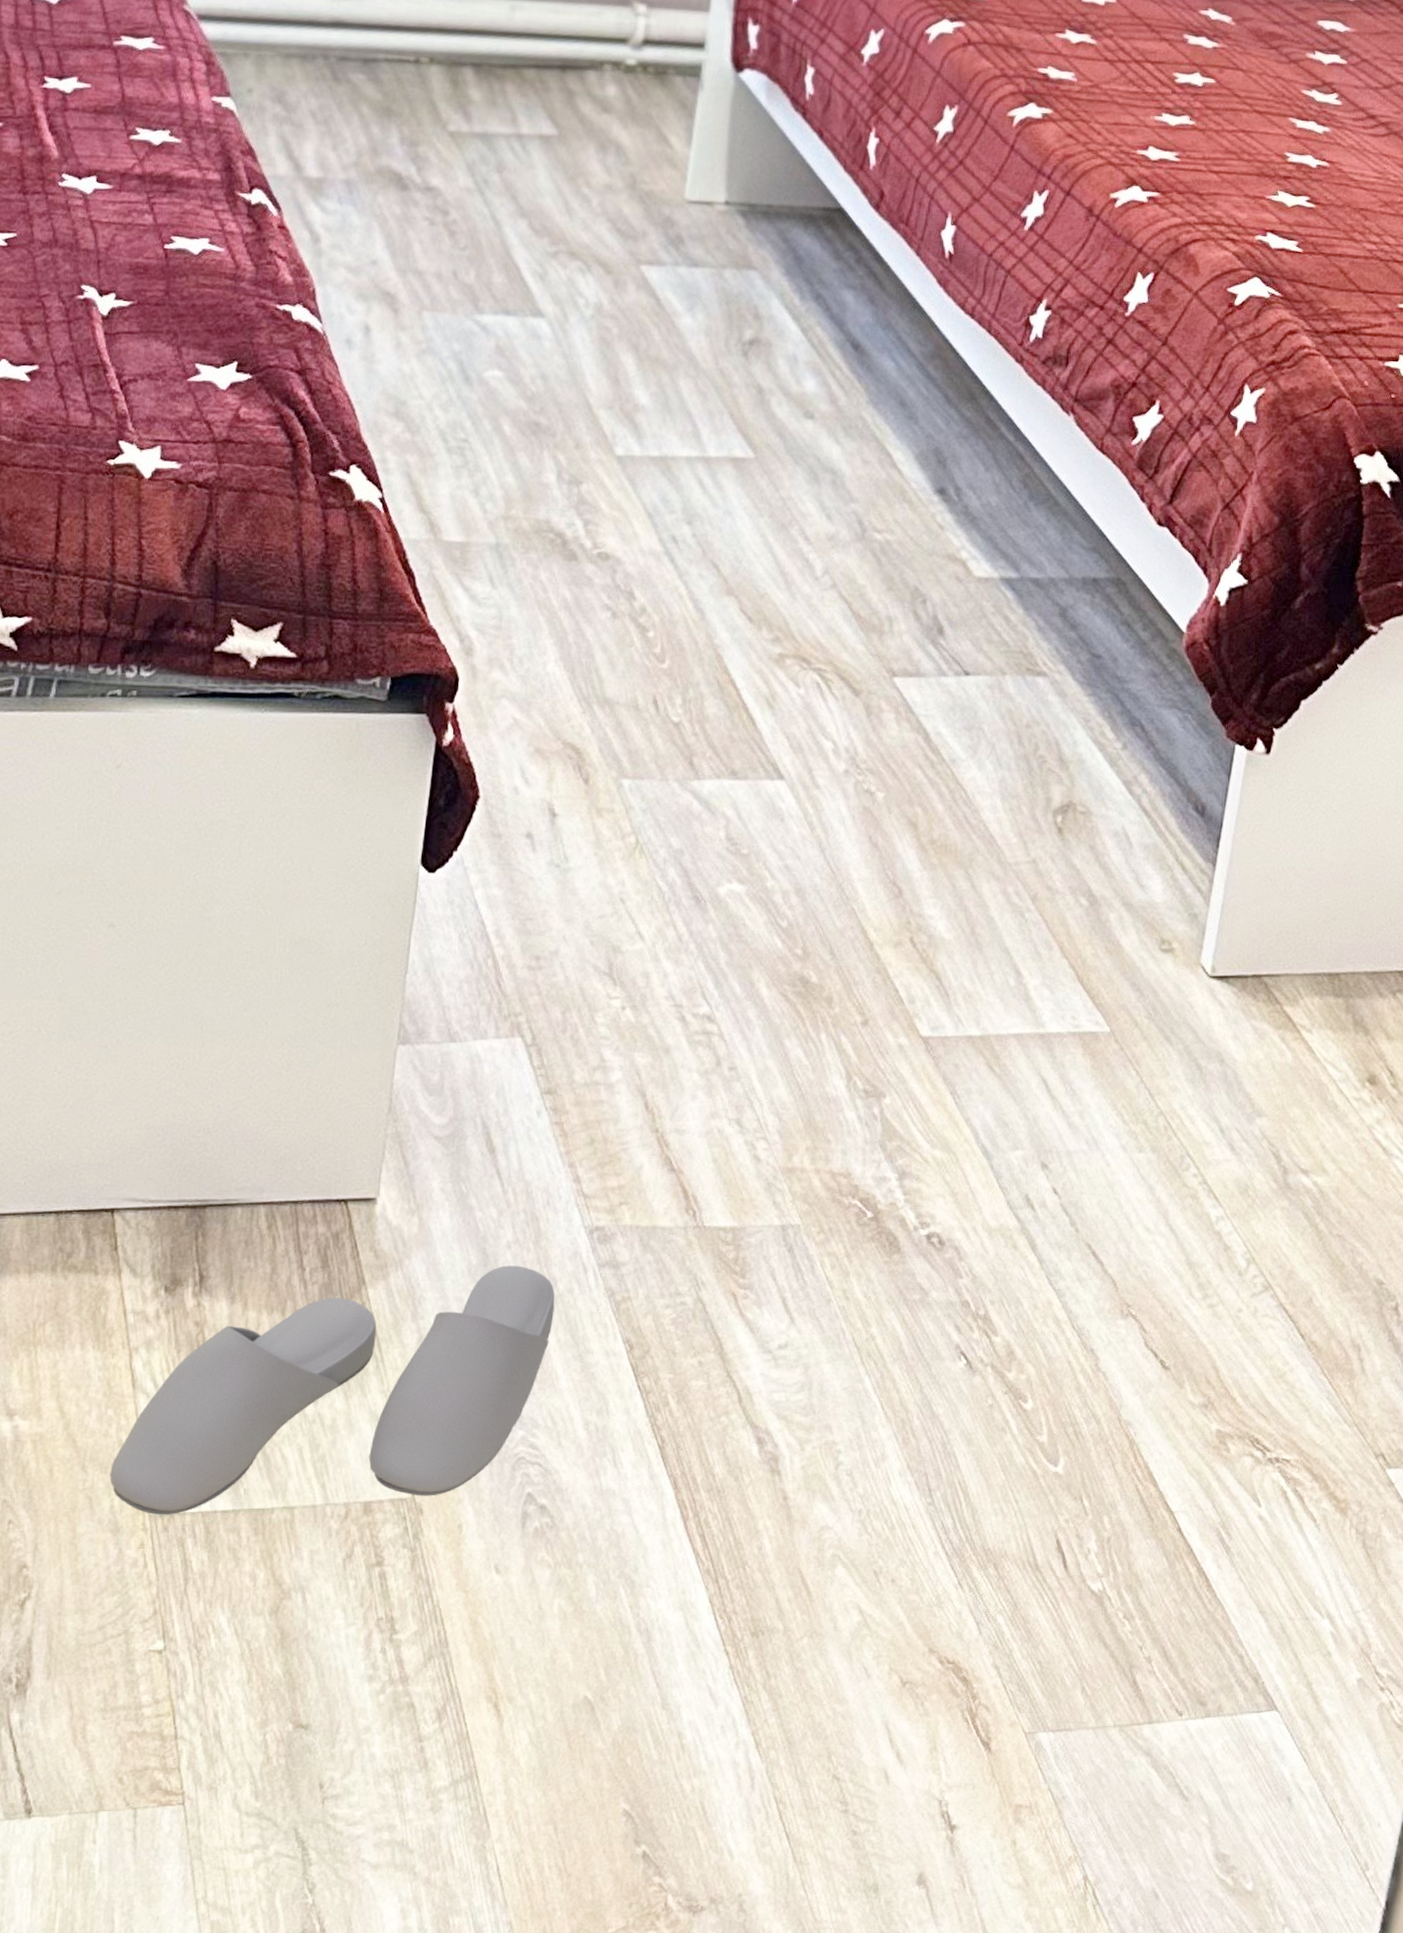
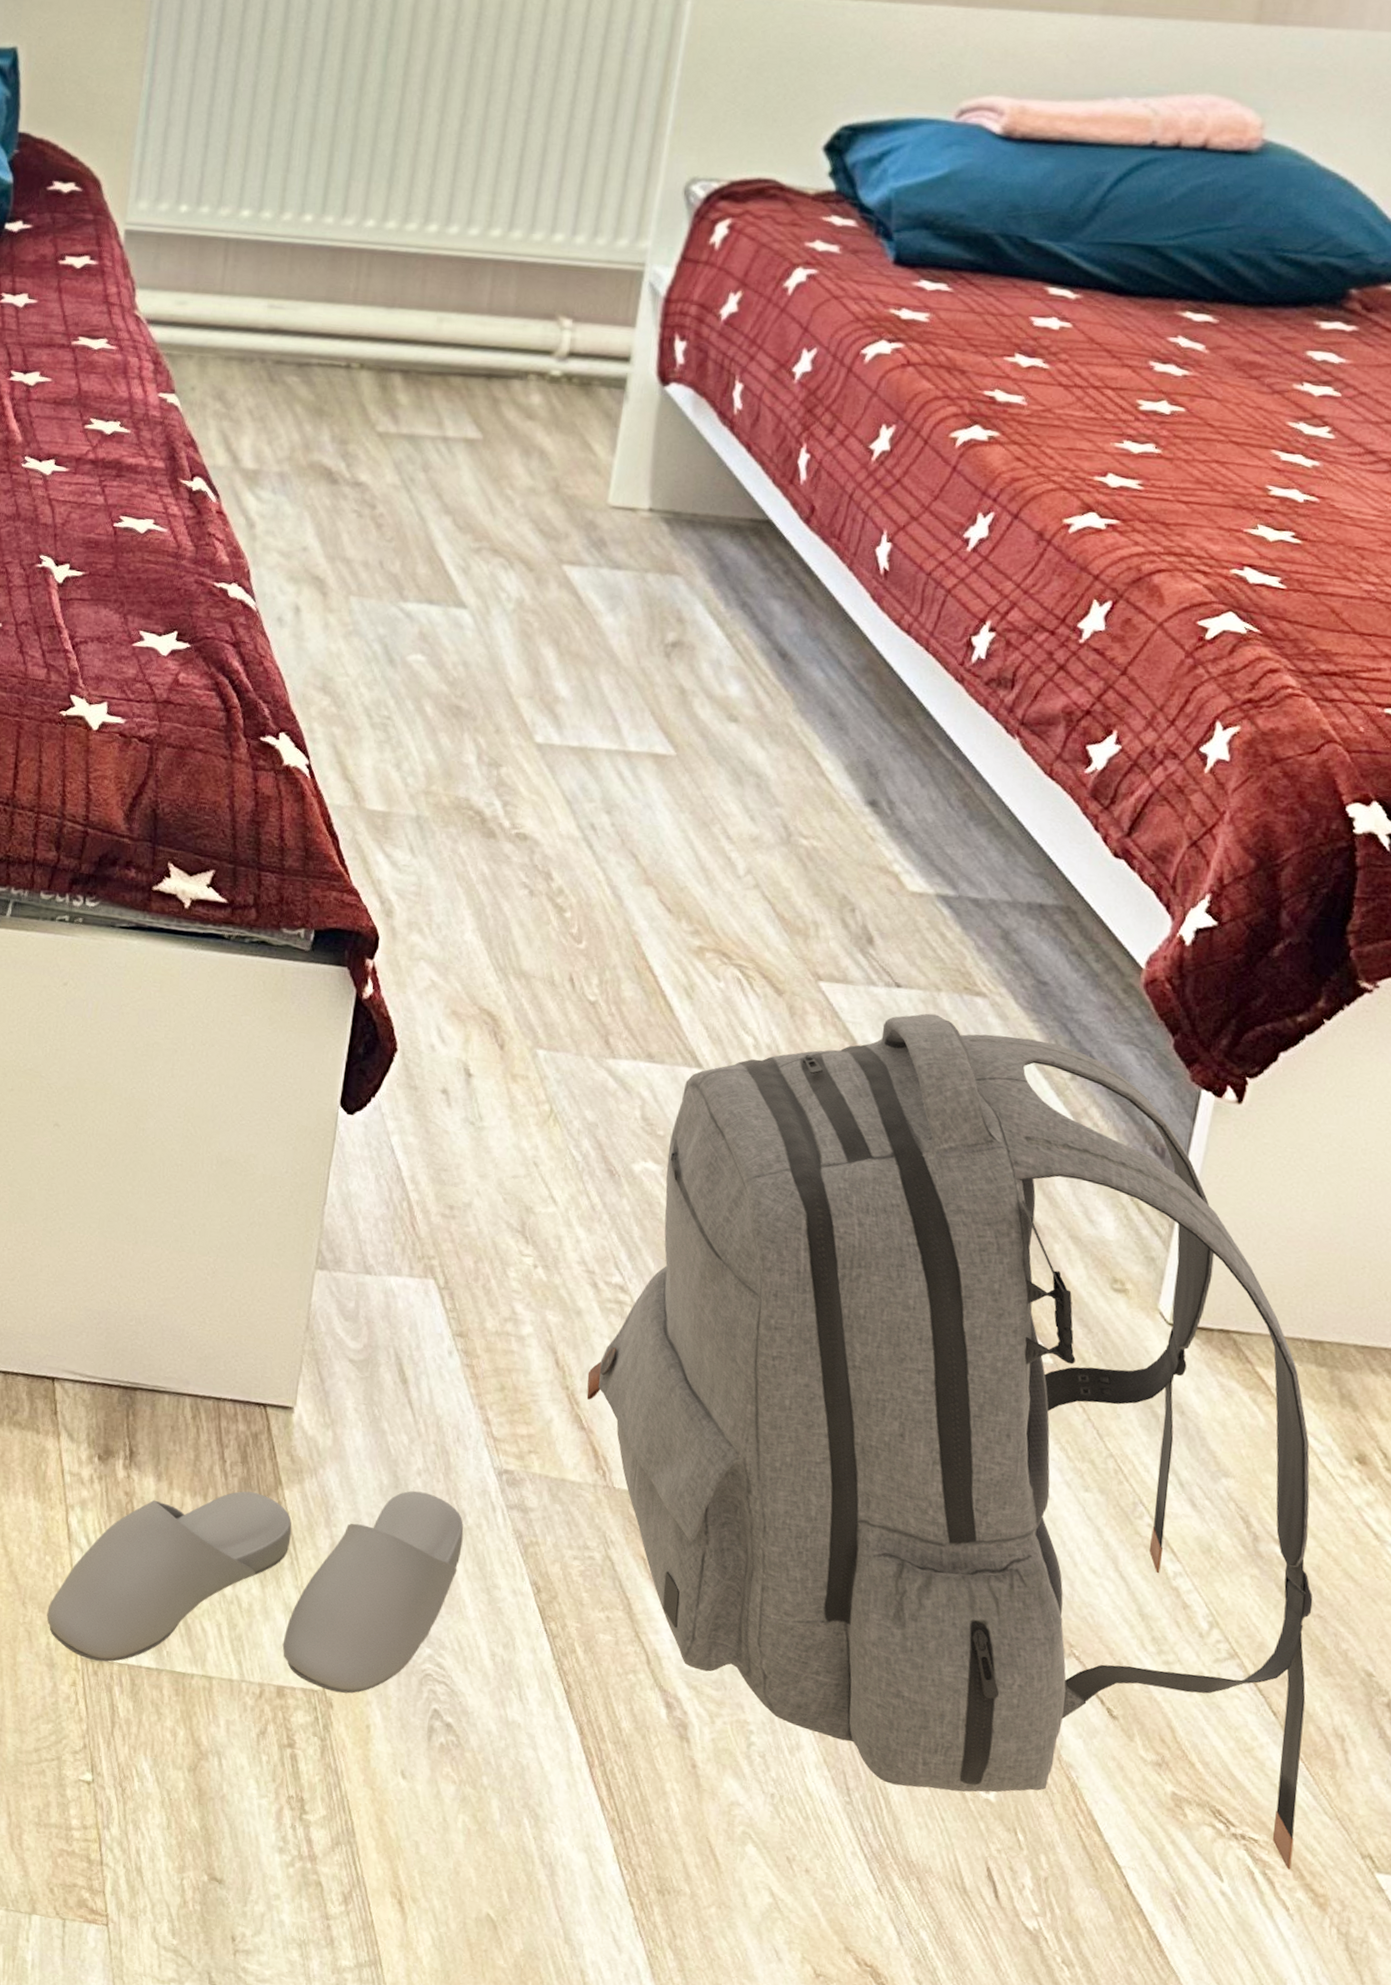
backpack: none [676,698,1334,1482] -> present [586,1013,1313,1870]

